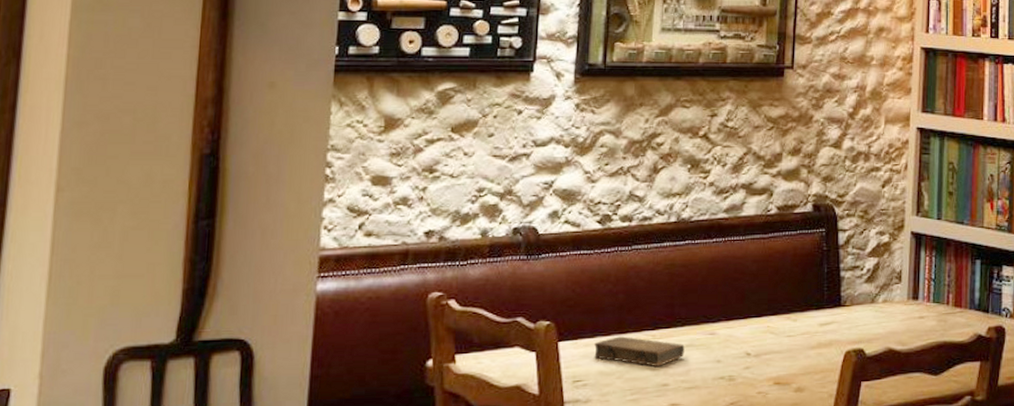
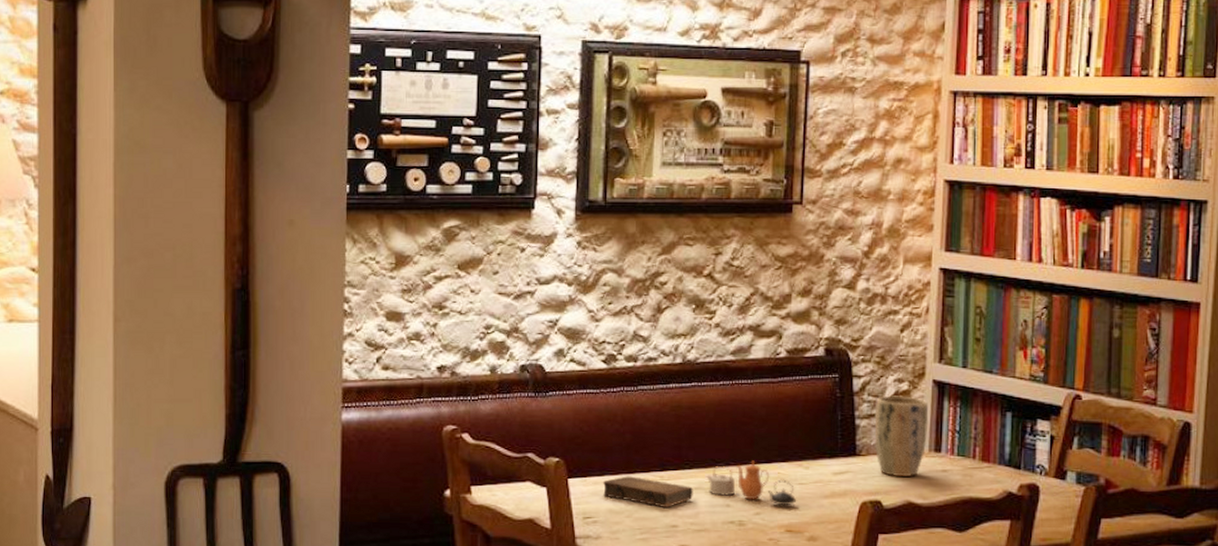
teapot: none [698,315,785,358] -> present [706,460,797,505]
plant pot: none [858,247,906,325] -> present [874,395,928,476]

